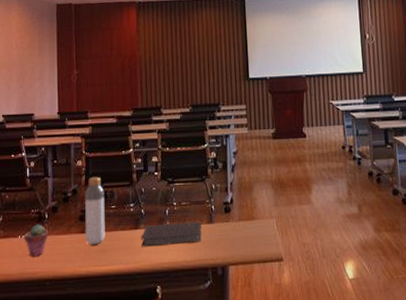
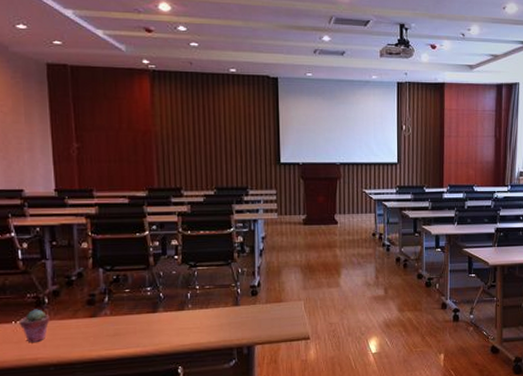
bottle: present [84,176,105,245] -> none [92,259,119,329]
notebook: present [141,221,202,247] -> none [160,304,227,330]

